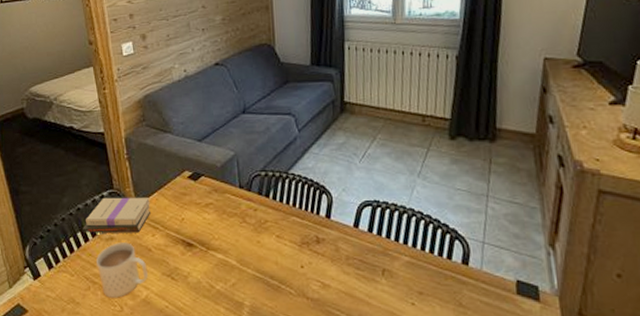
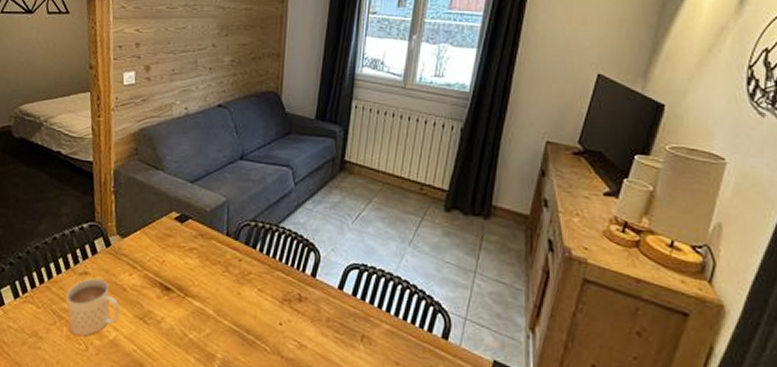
books: present [83,197,150,233] -> none [56,229,132,271]

